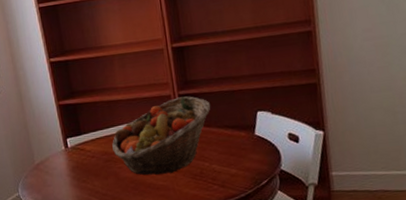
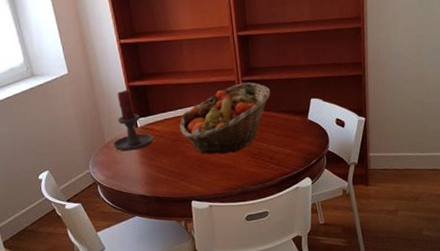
candle holder: none [42,108,85,173] -> present [112,89,154,152]

